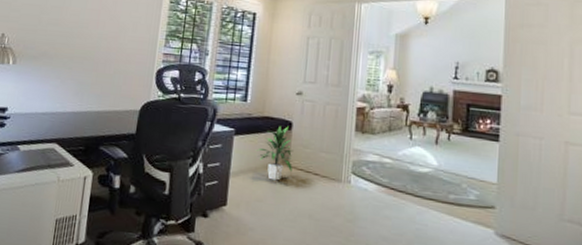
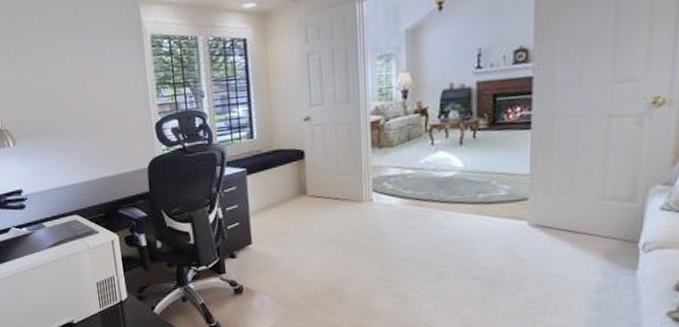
indoor plant: present [257,126,294,181] -> none [272,155,311,213]

